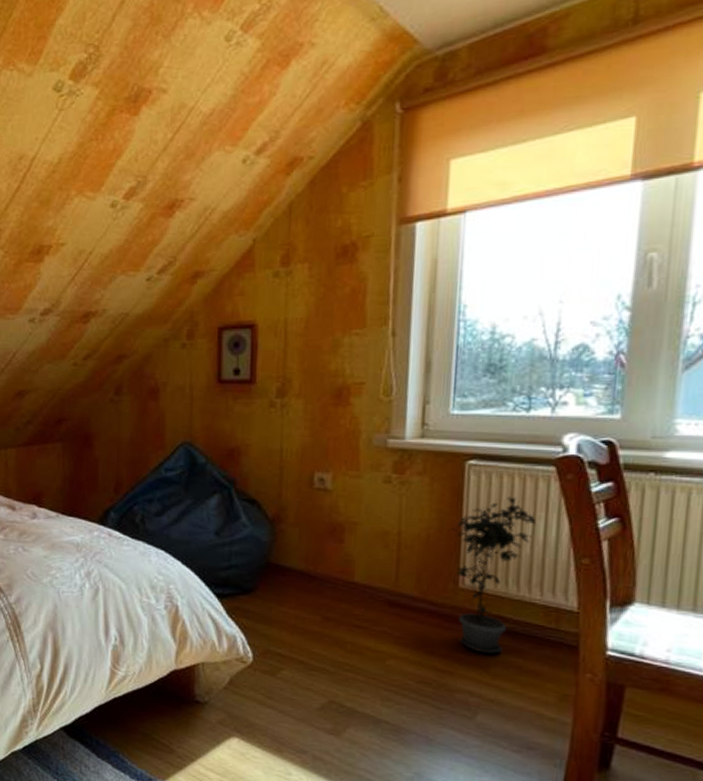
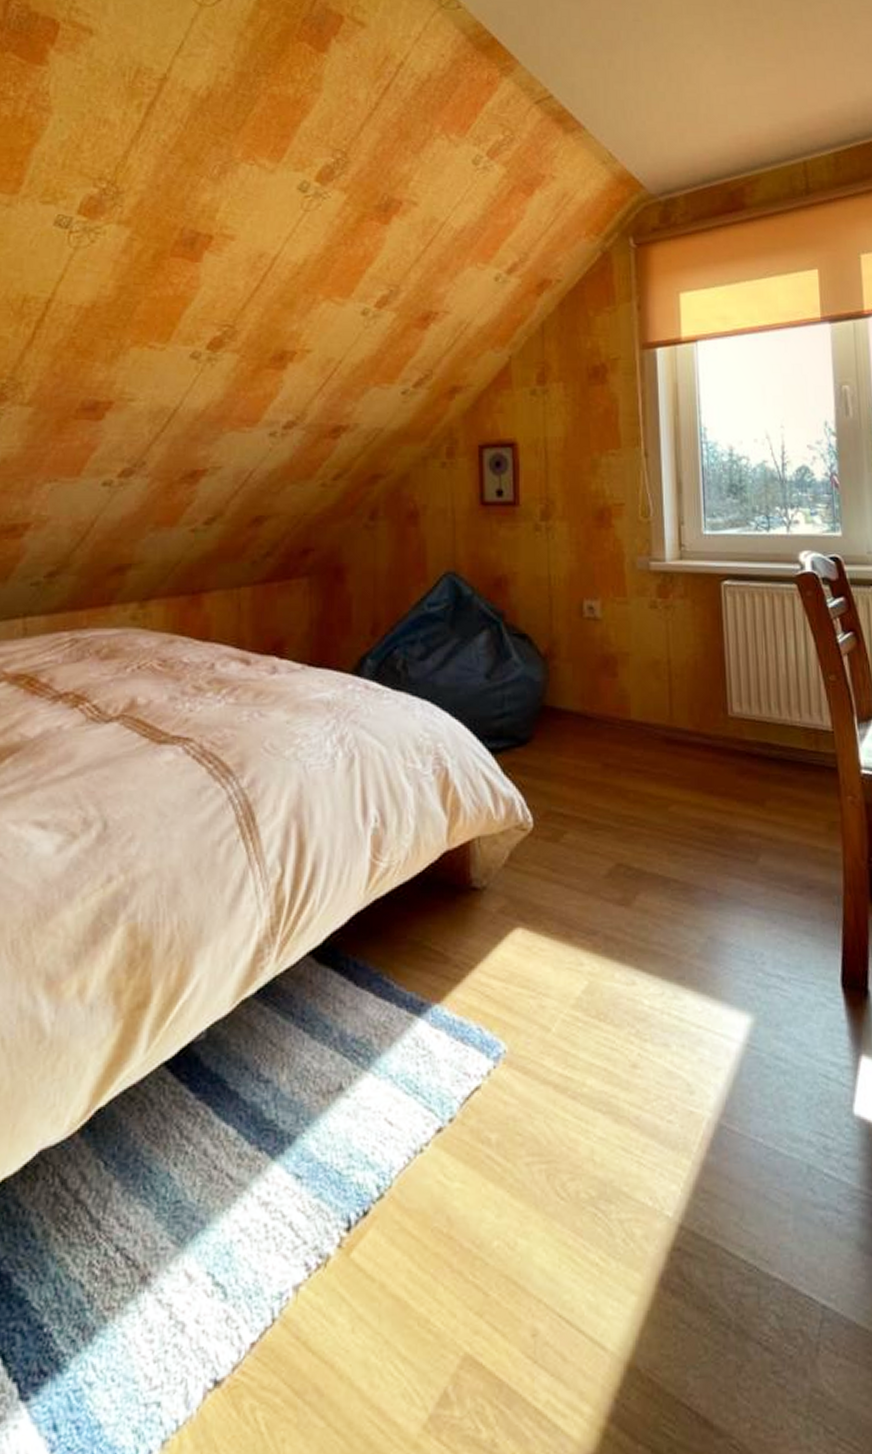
potted plant: present [448,497,537,654] -> none [712,617,788,787]

